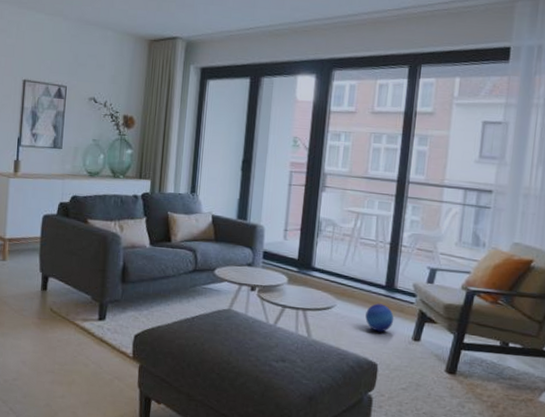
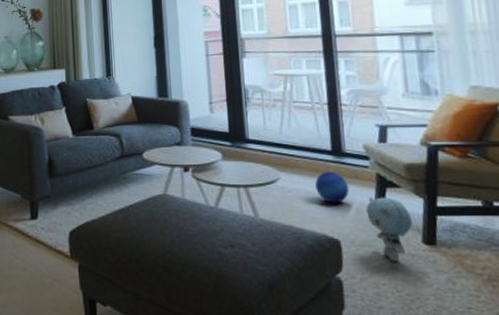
plush toy: none [404,329,441,386] -> present [366,197,413,262]

